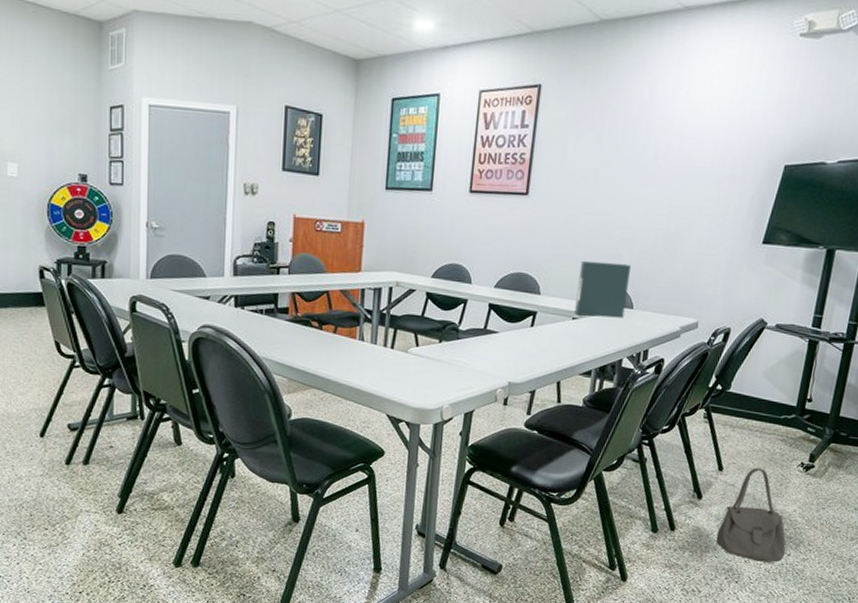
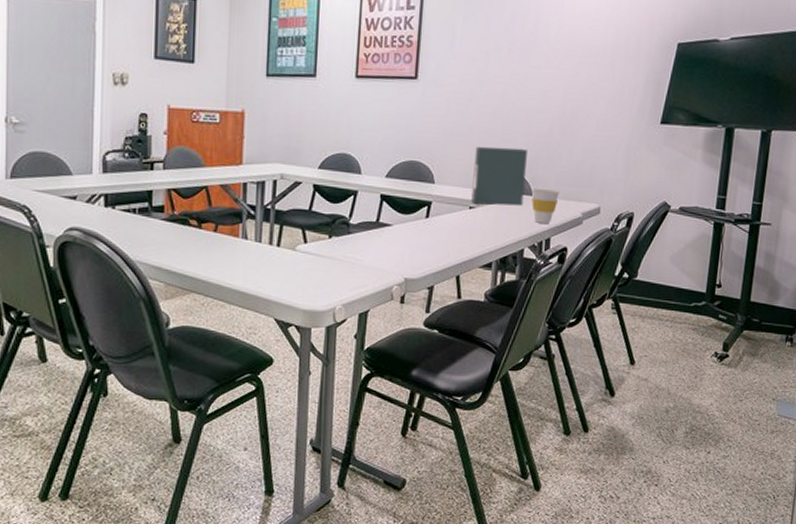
cup: none [632,302,660,336] -> present [531,189,560,223]
handbag: present [716,468,786,562] -> none [632,360,705,462]

